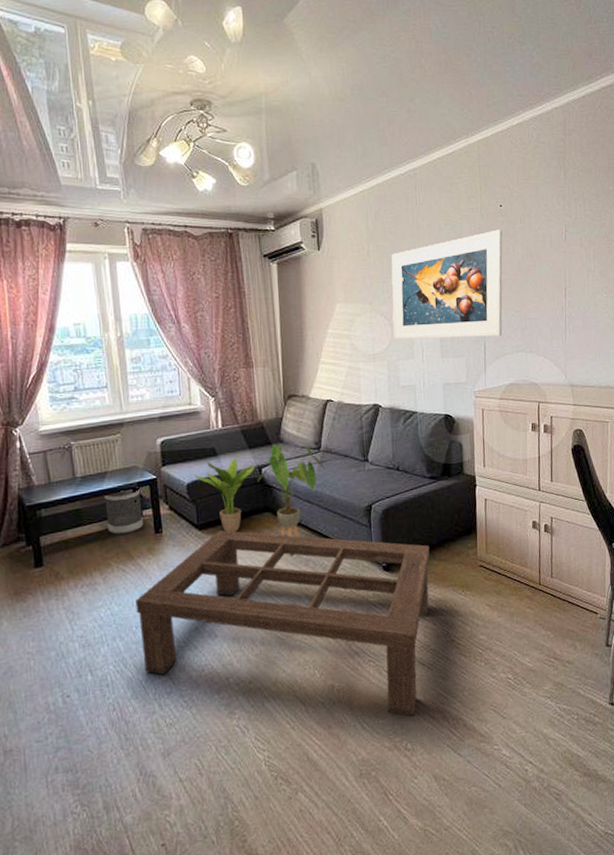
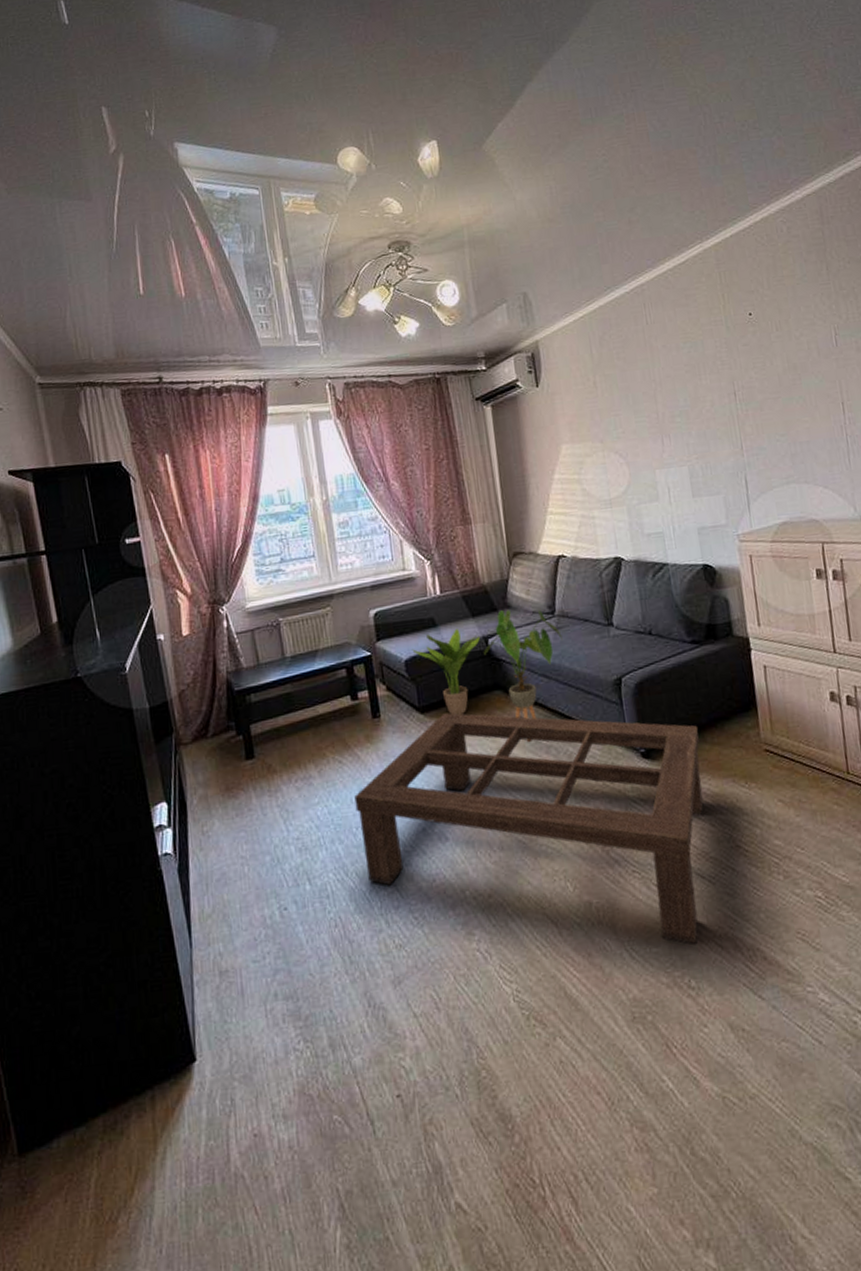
wastebasket: present [104,487,144,535] -> none [316,665,360,721]
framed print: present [391,229,503,340] -> none [622,341,767,480]

